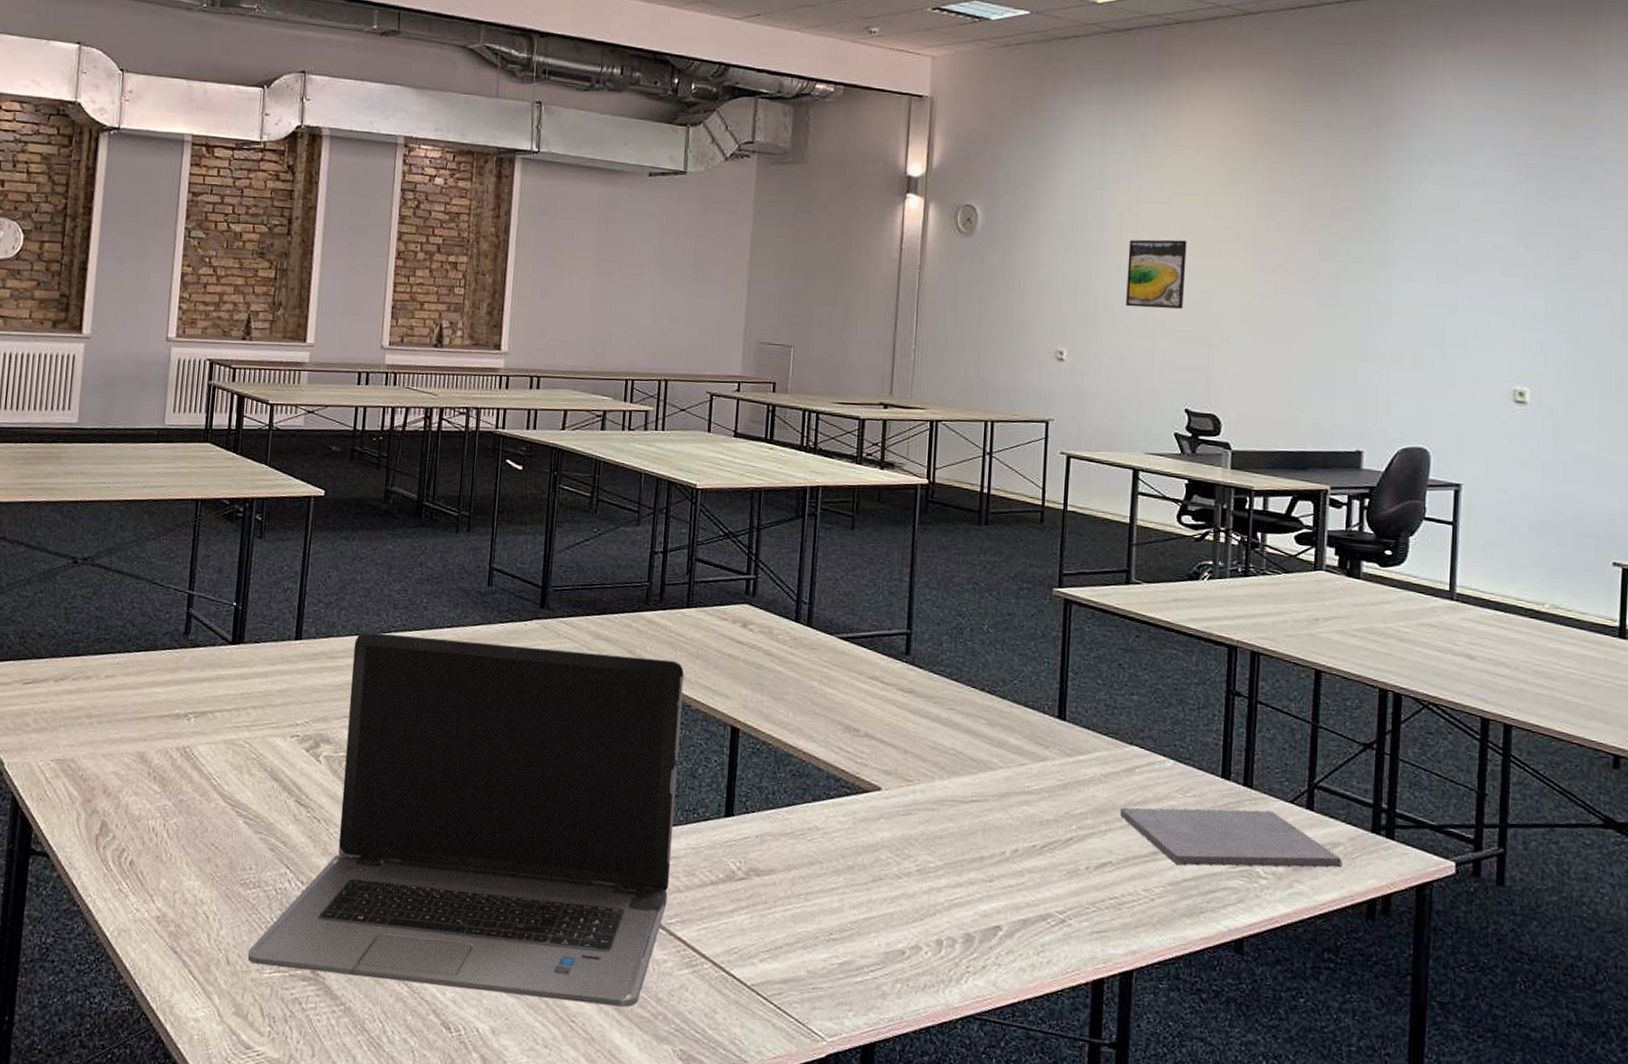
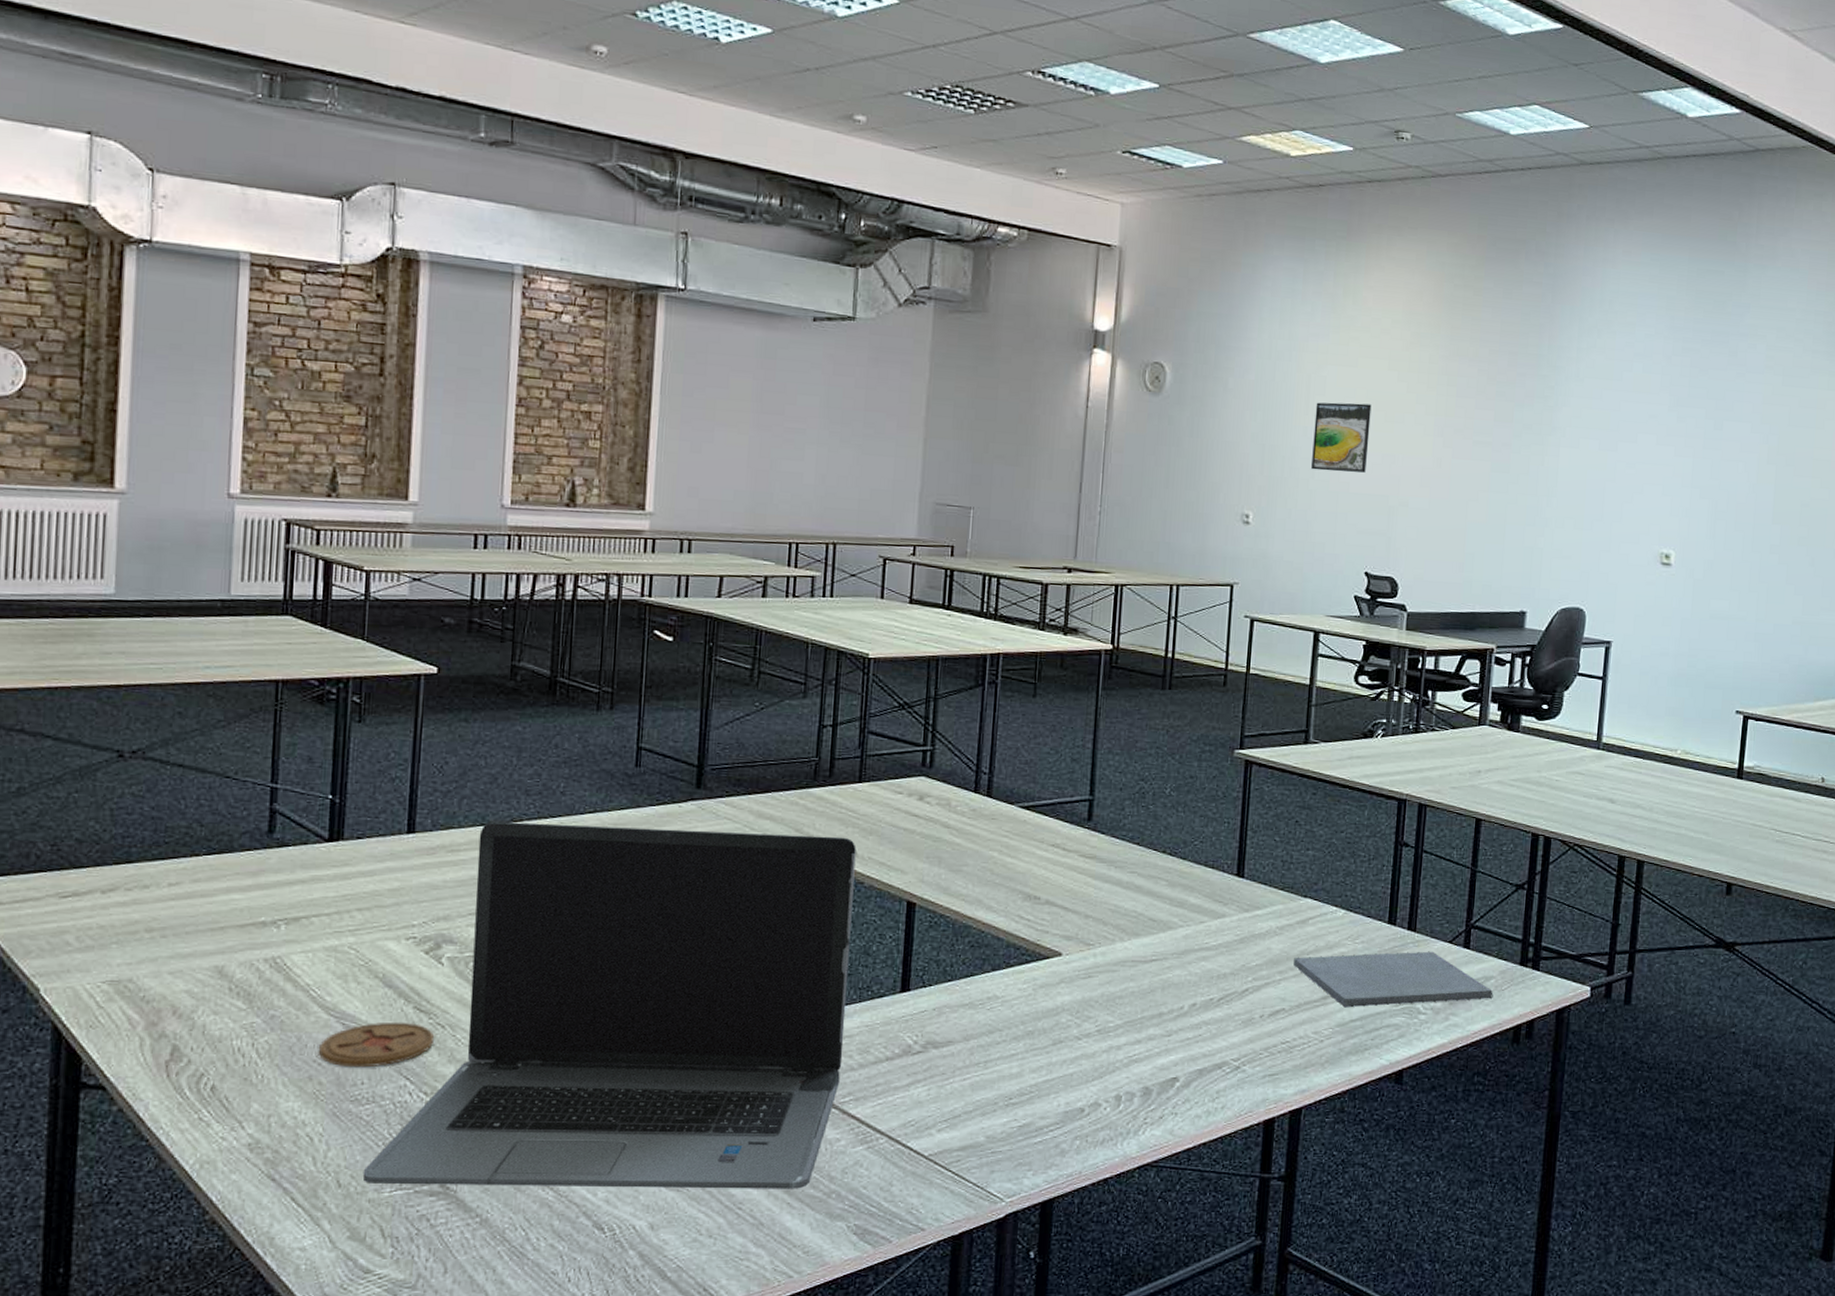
coaster: none [216,812,312,854] -> present [318,1021,435,1068]

